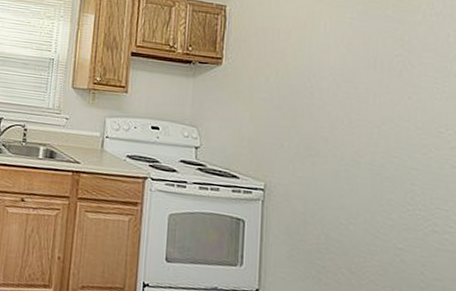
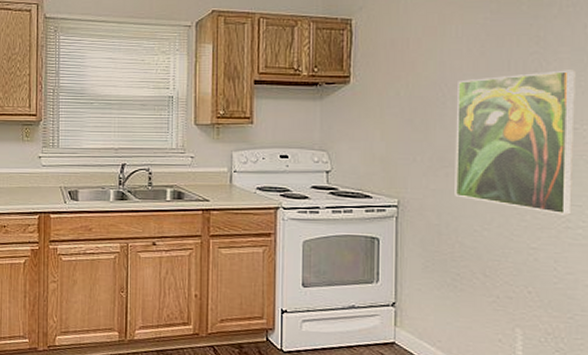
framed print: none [321,73,440,219] -> present [455,70,575,215]

